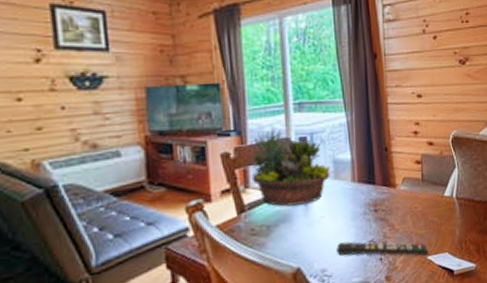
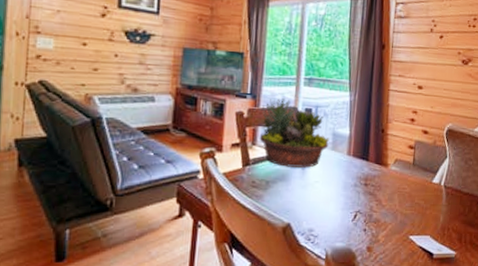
remote control: present [337,241,429,256] -> none [325,208,411,235]

